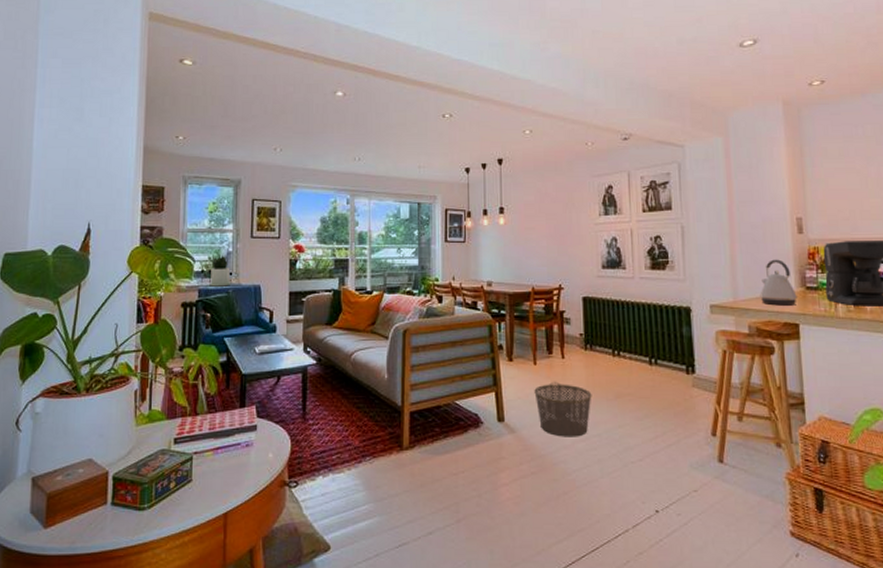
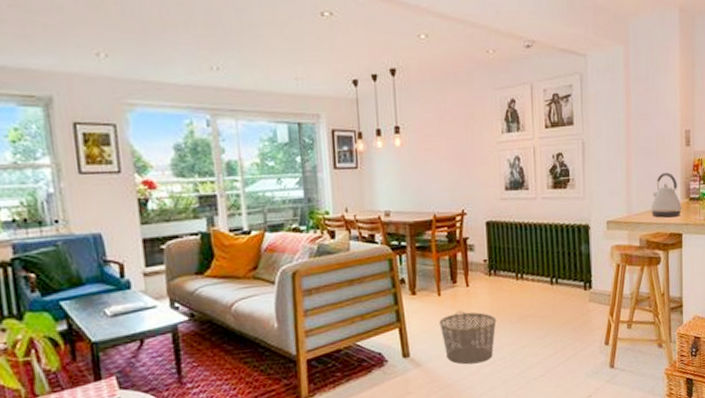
planter: present [209,256,232,287] -> none [22,199,60,240]

